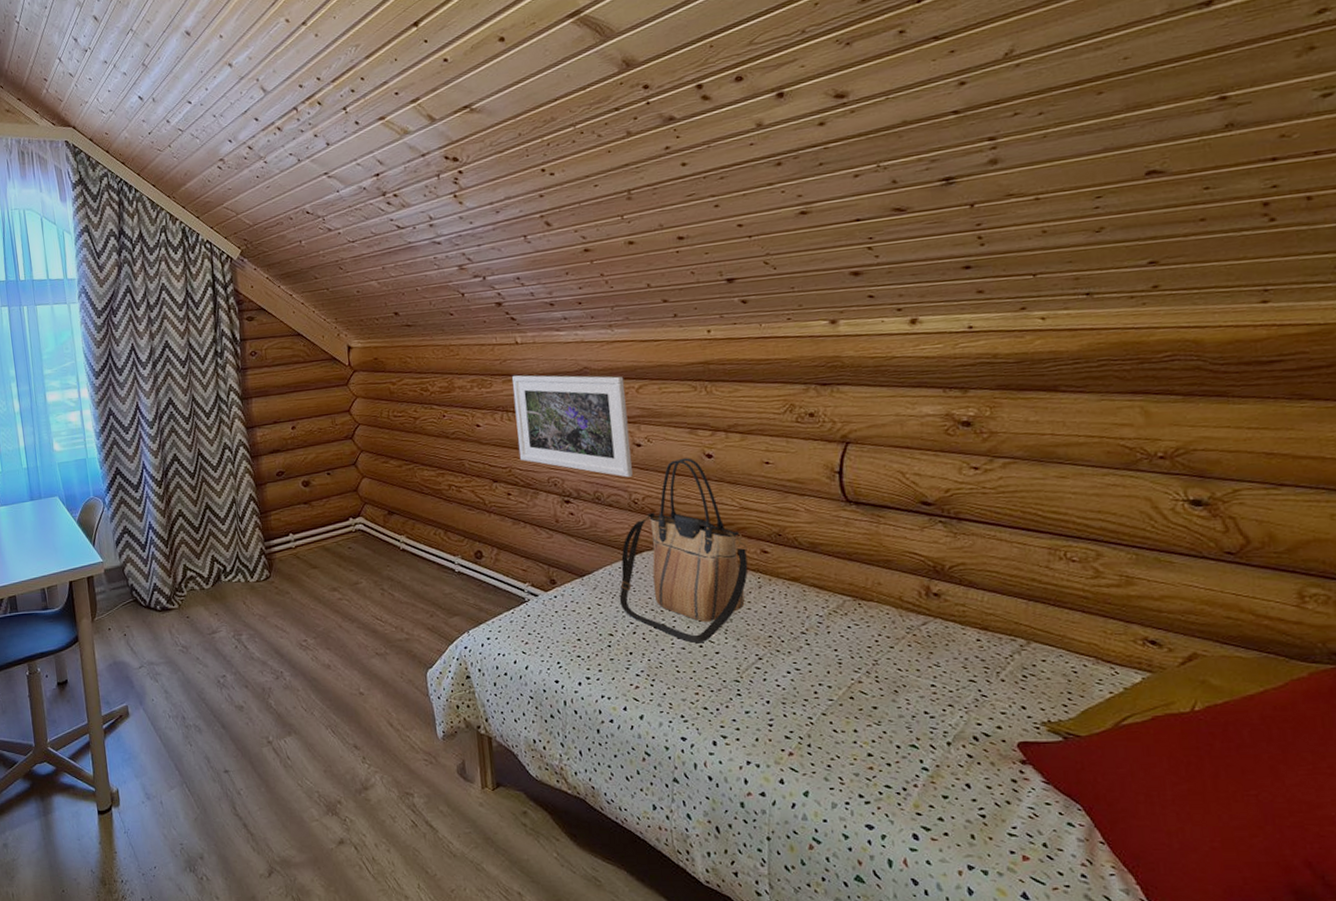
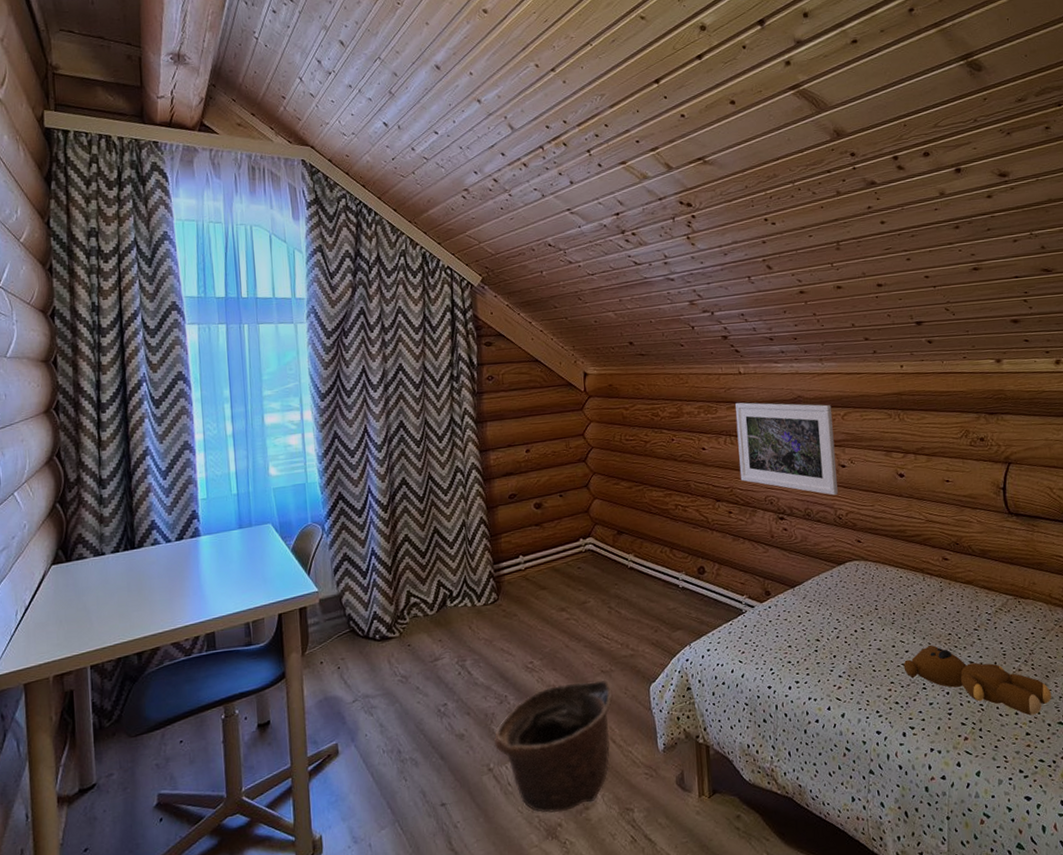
basket: none [272,662,388,790] -> present [494,679,613,813]
tote bag: present [619,458,748,643] -> none [825,477,932,644]
teddy bear: none [713,648,902,734] -> present [903,645,1052,716]

